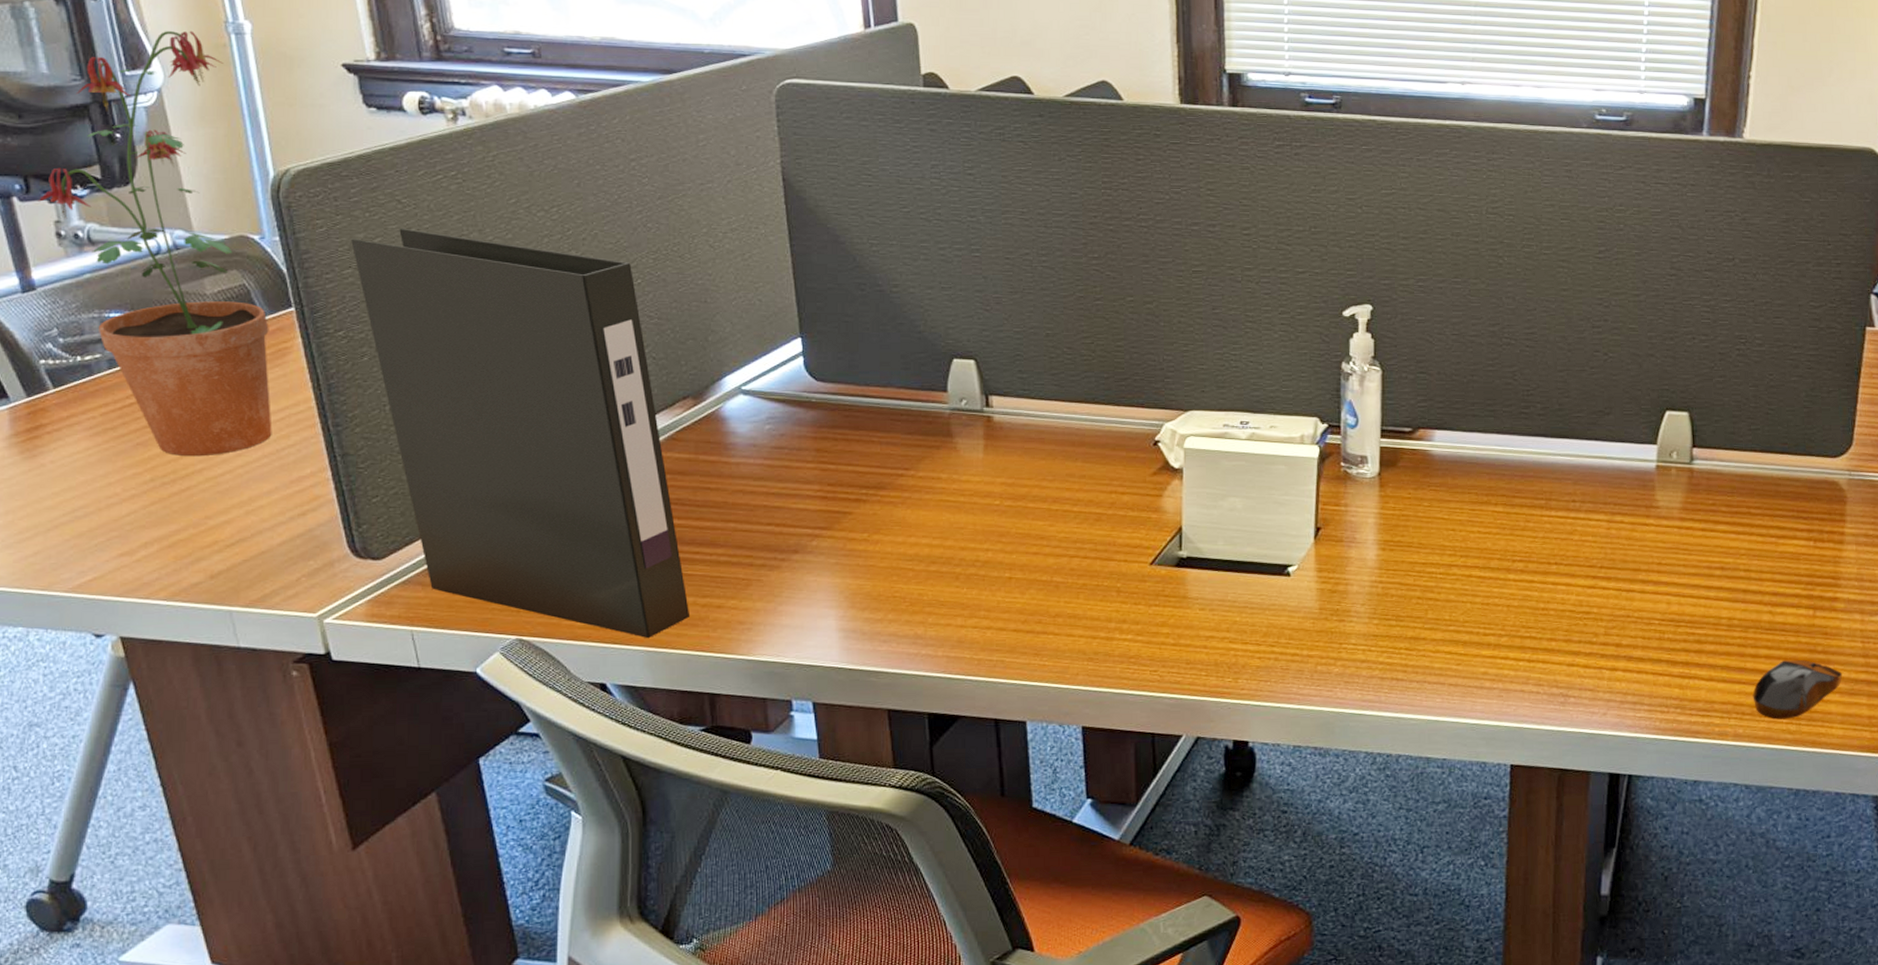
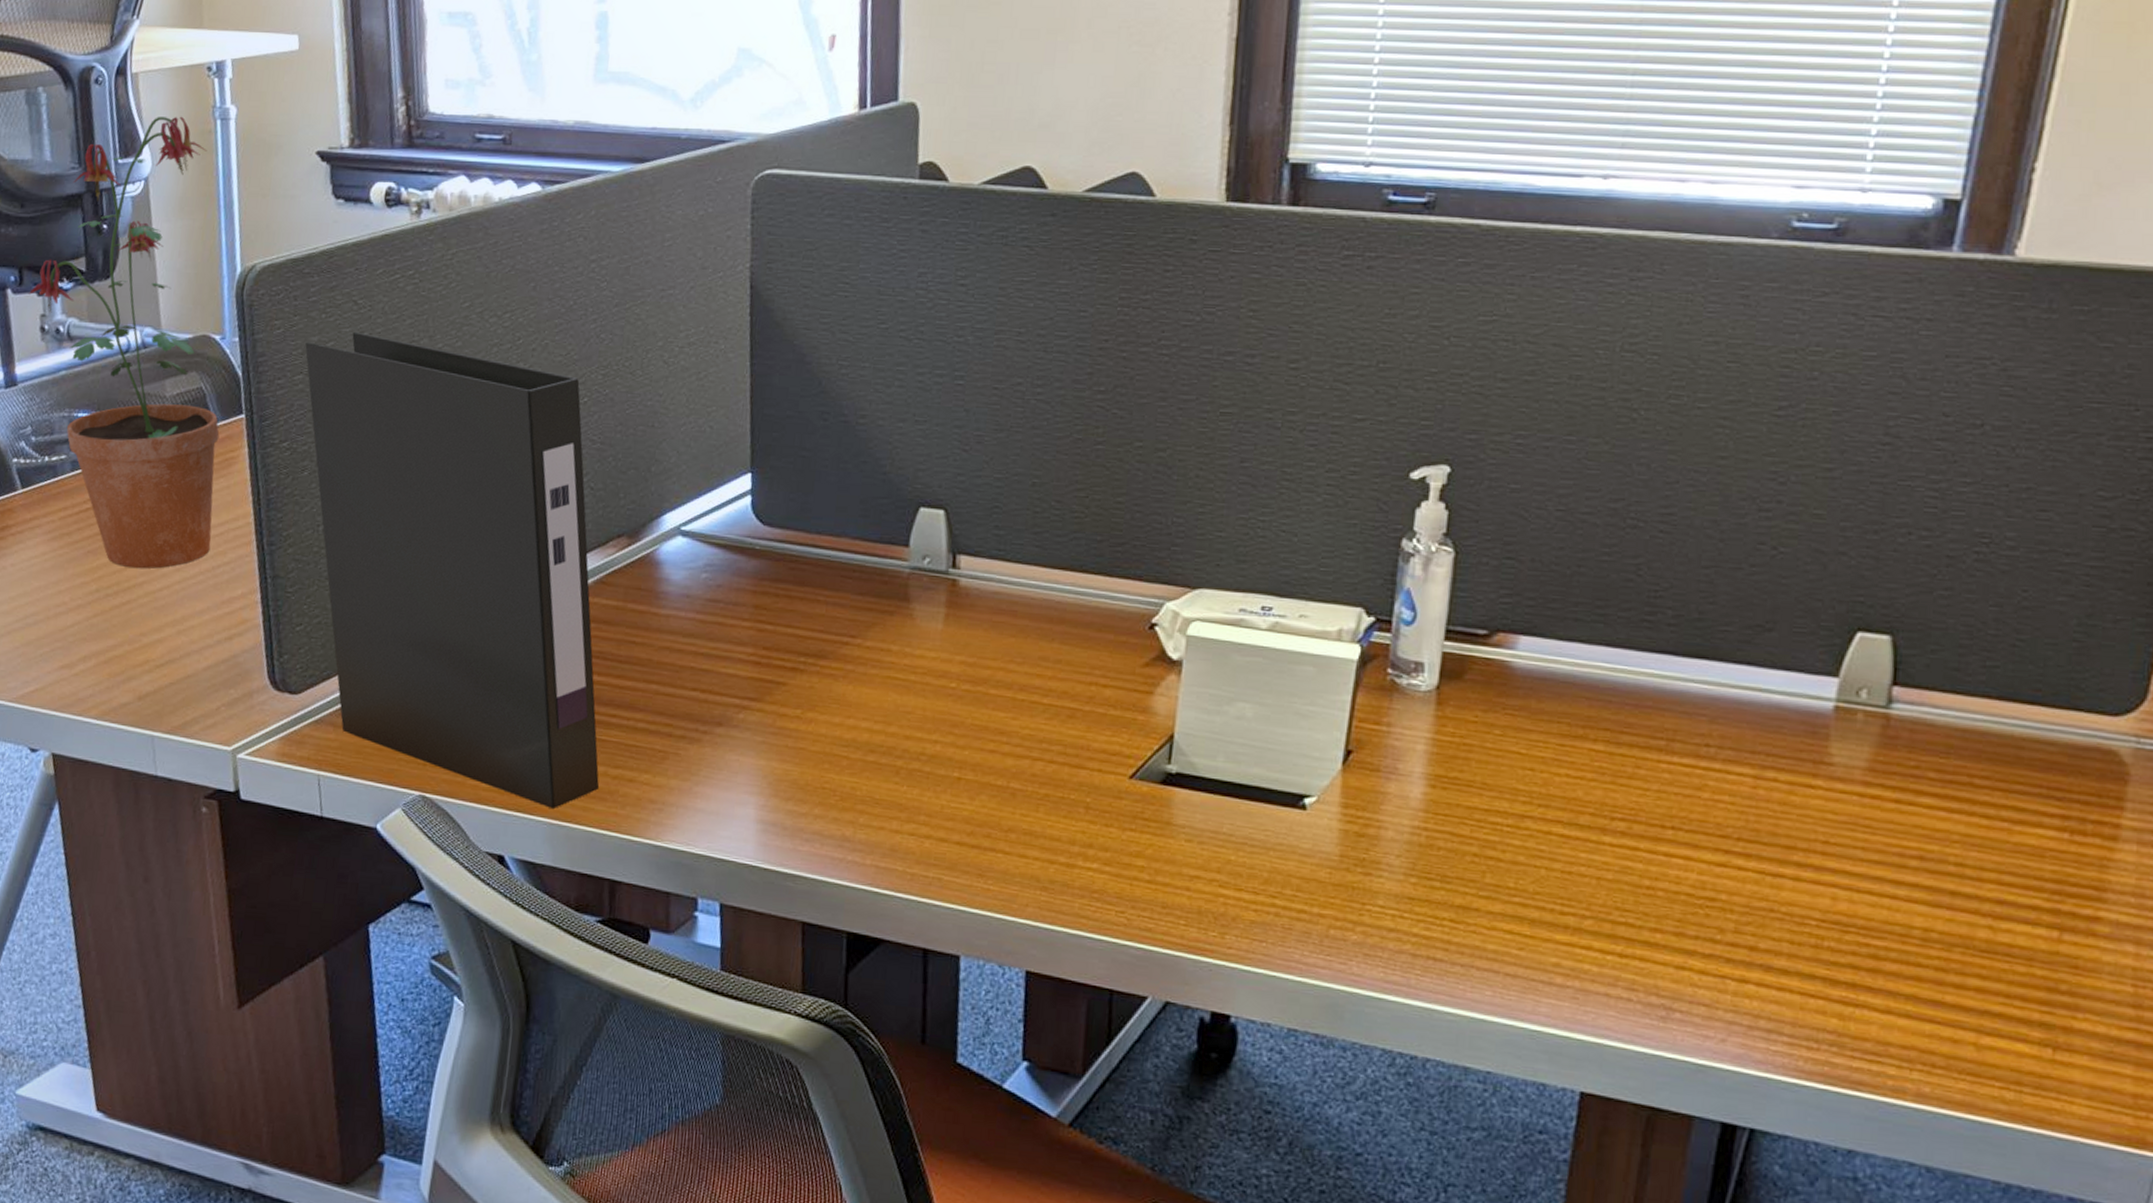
computer mouse: present [1752,659,1843,720] -> none [1950,997,2098,1083]

